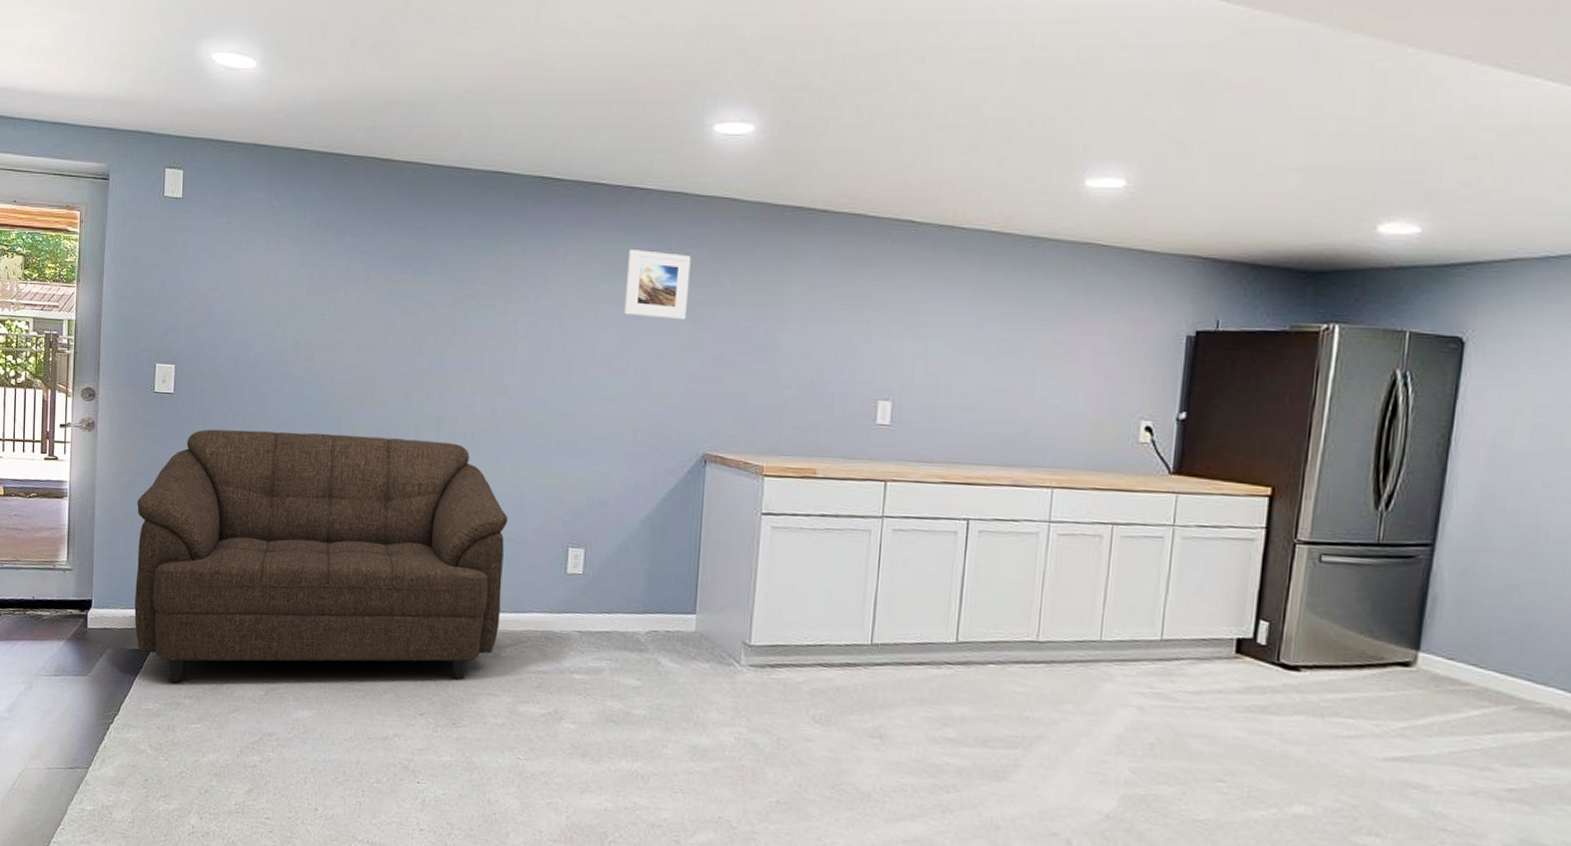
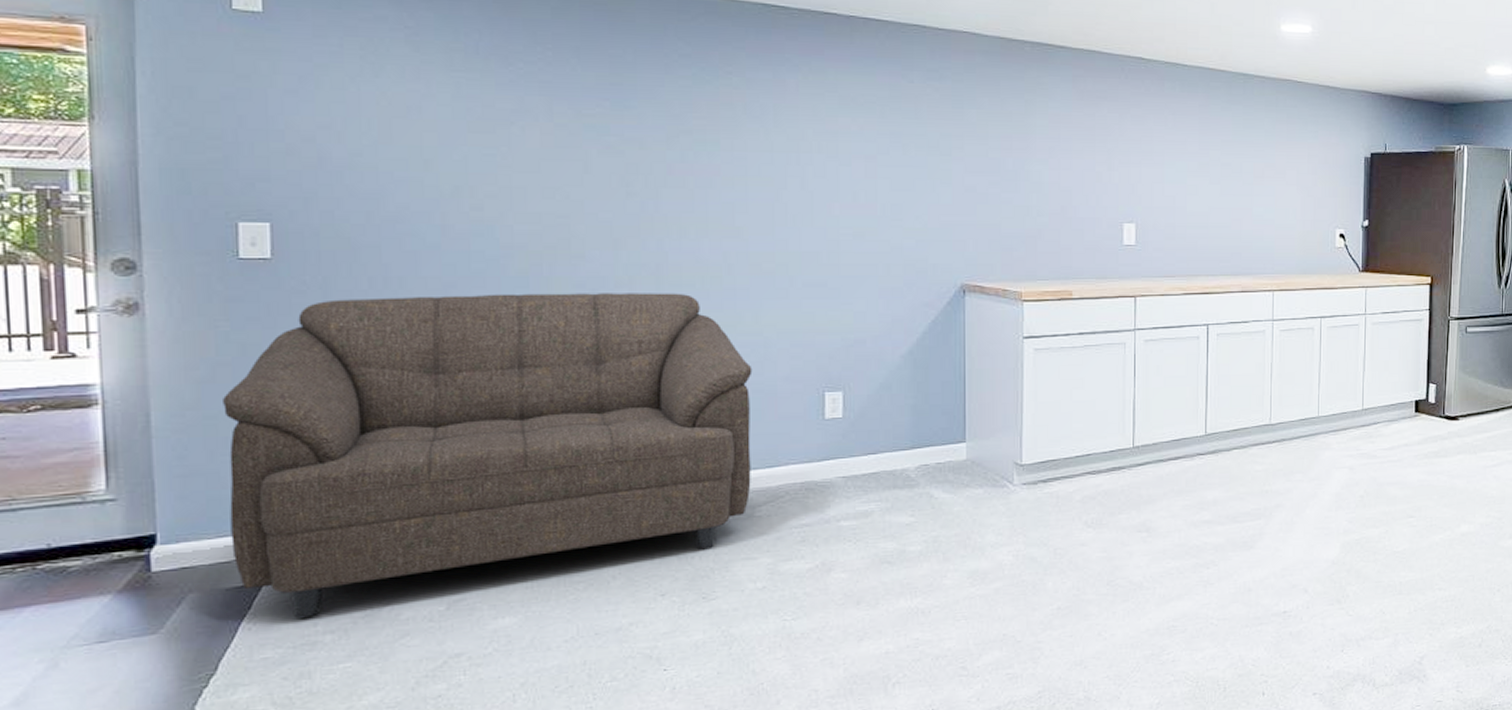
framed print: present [624,249,691,320] -> none [867,82,935,153]

